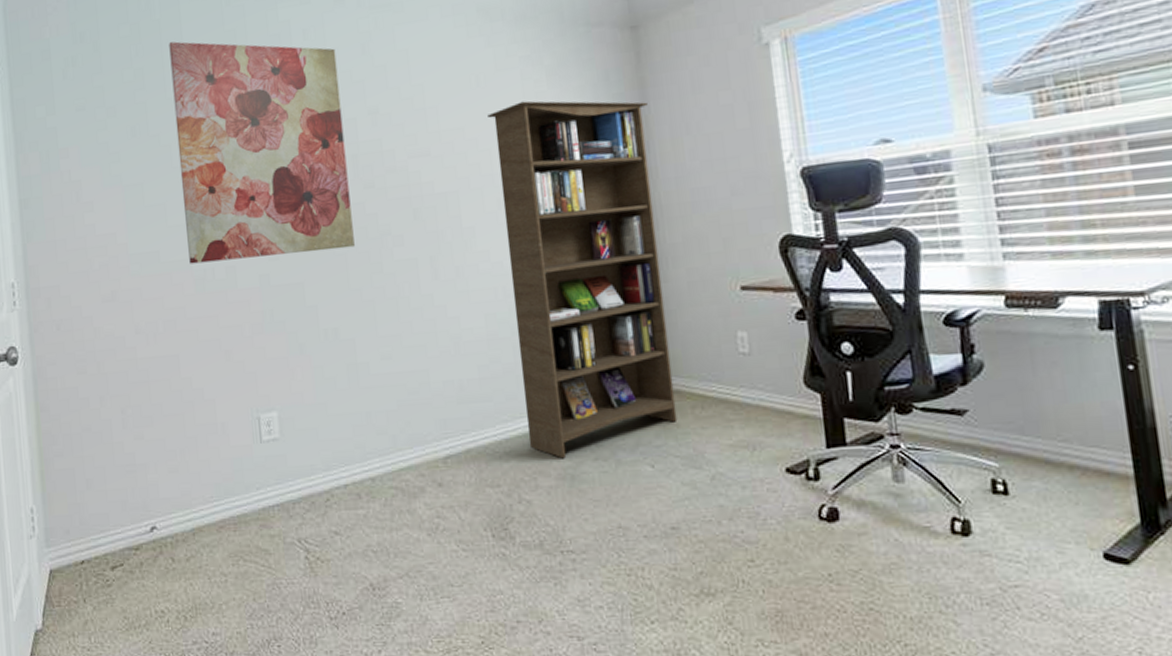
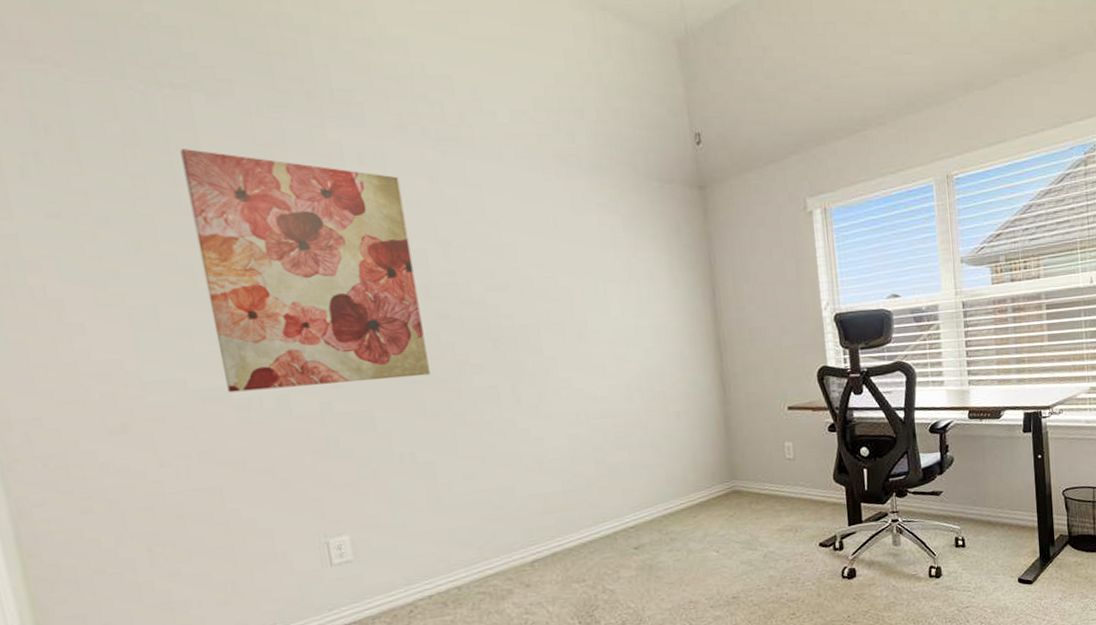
bookcase: present [487,101,678,459] -> none [566,244,738,553]

